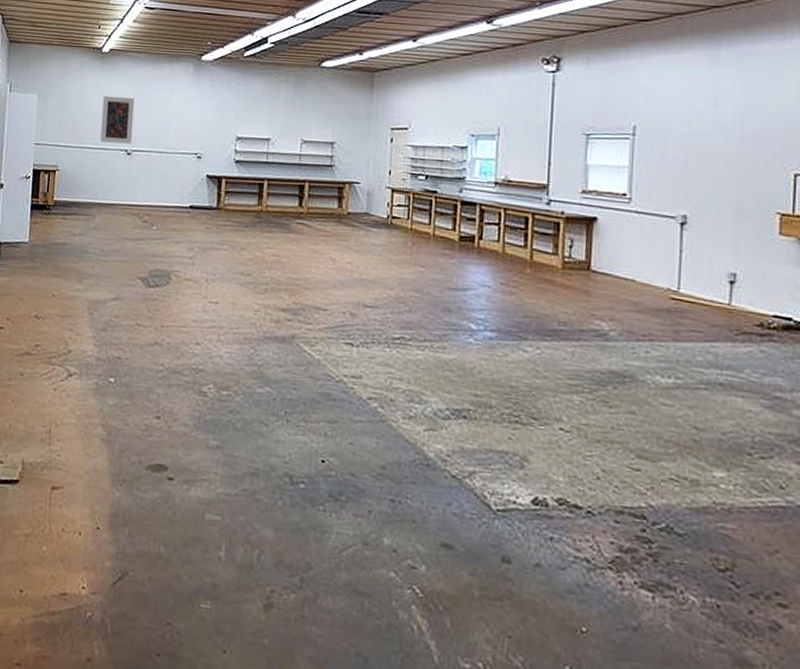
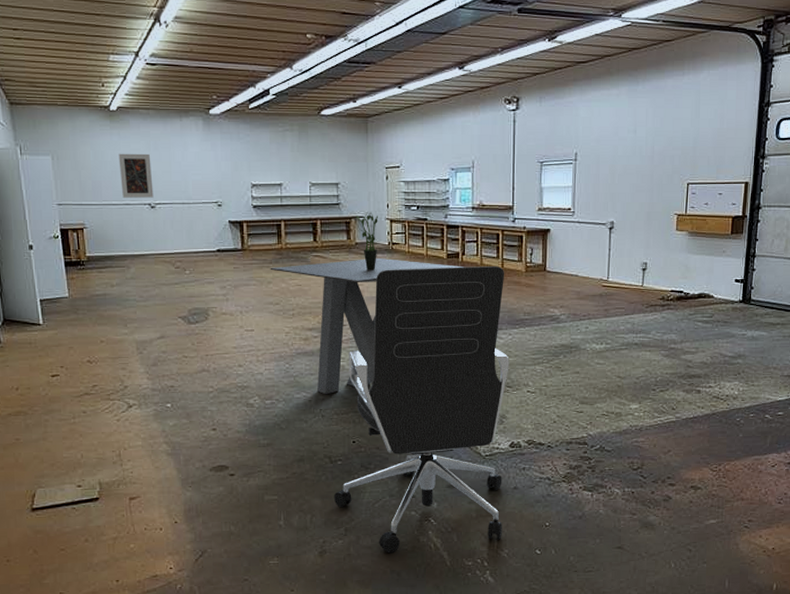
dining table: none [245,231,482,395] -> present [270,257,465,395]
office chair: none [290,247,536,639] -> present [333,266,509,554]
potted plant: none [348,178,377,247] -> present [354,212,378,270]

